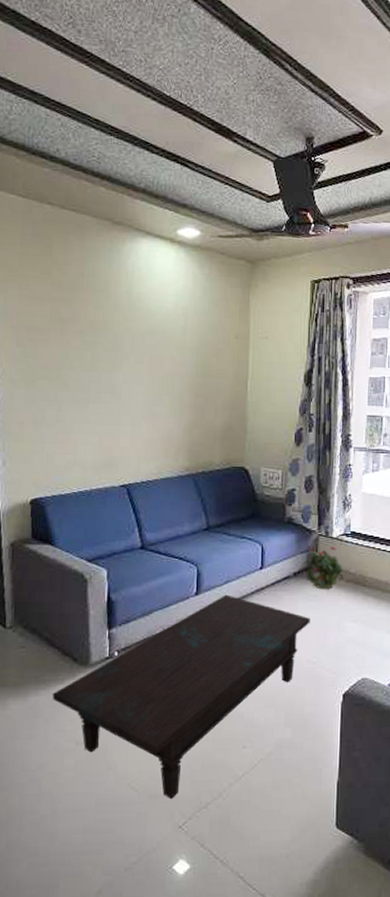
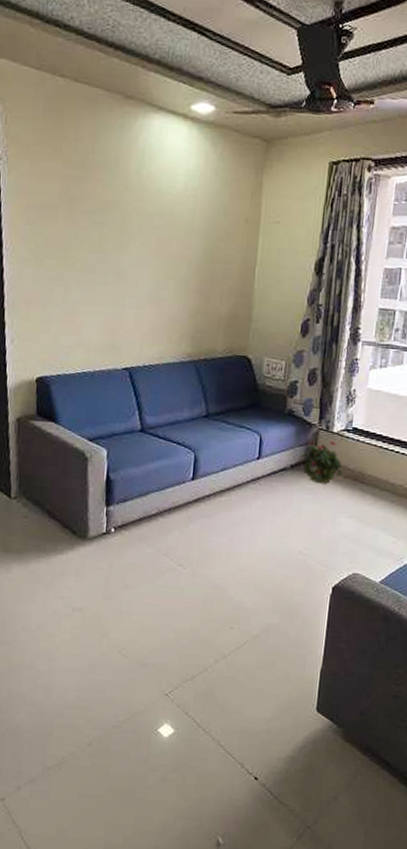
coffee table: present [52,594,310,799] -> none [51,481,305,668]

